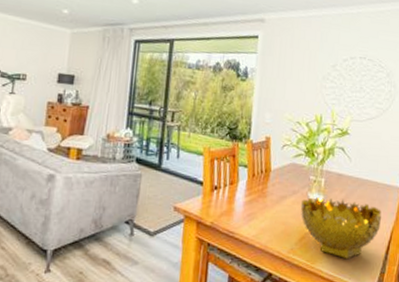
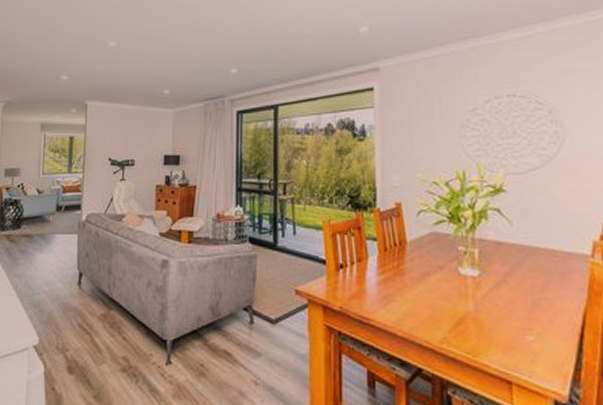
decorative bowl: present [300,196,382,259] -> none [449,271,566,350]

